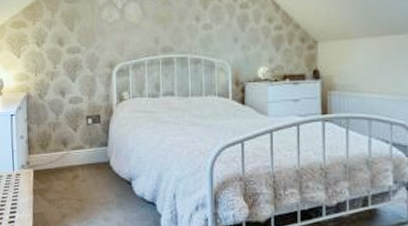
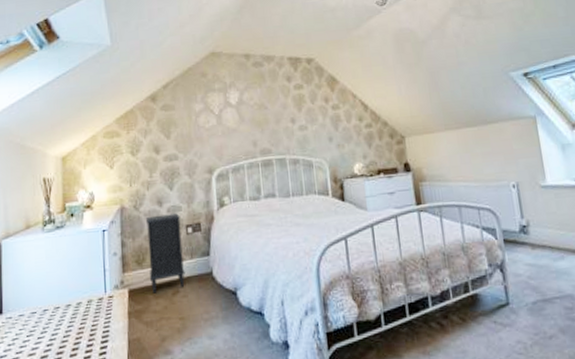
nightstand: none [50,104,85,176] -> present [146,213,185,294]

